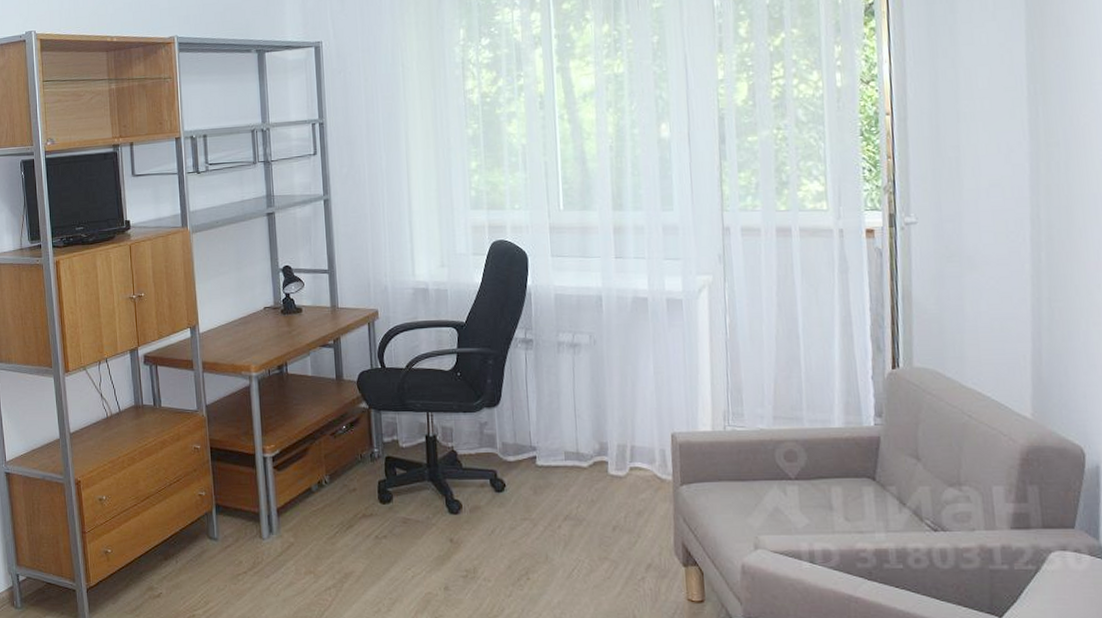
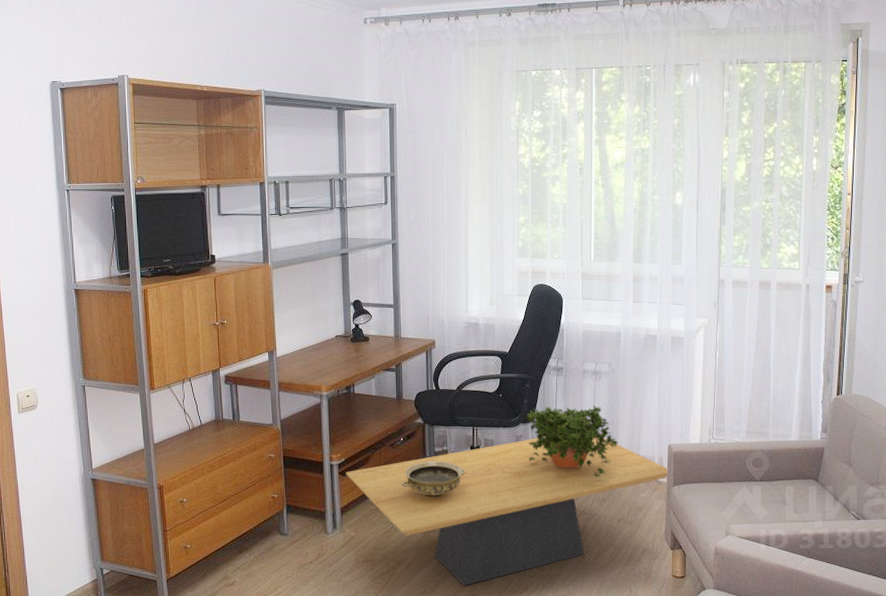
coffee table: none [281,423,675,606] -> present [346,436,670,586]
ceramic bowl: none [346,454,421,498] -> present [401,461,466,499]
potted plant: none [490,384,607,474] -> present [526,405,618,477]

